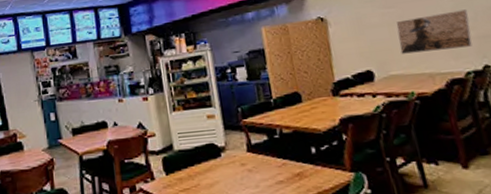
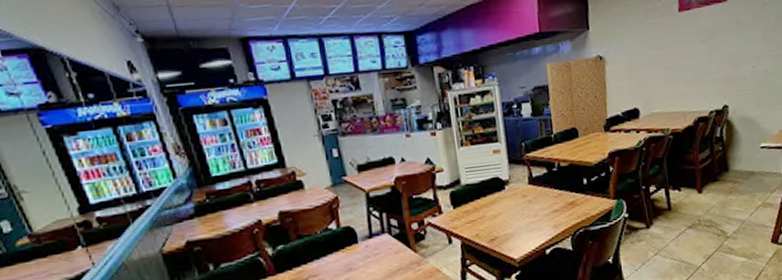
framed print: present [396,9,472,54] -> none [661,54,718,94]

